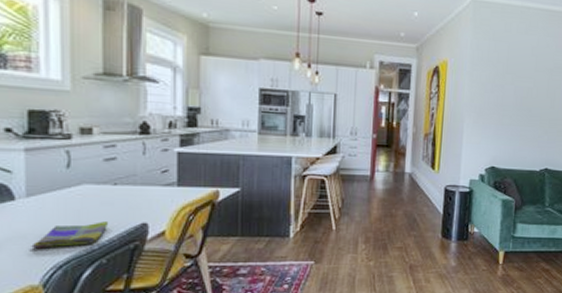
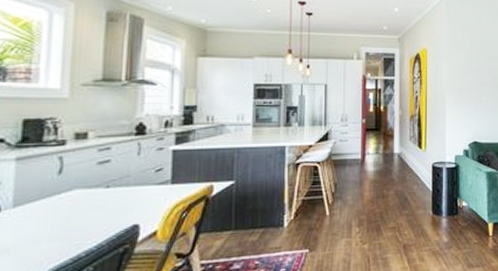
dish towel: present [31,222,109,249] -> none [13,226,99,262]

